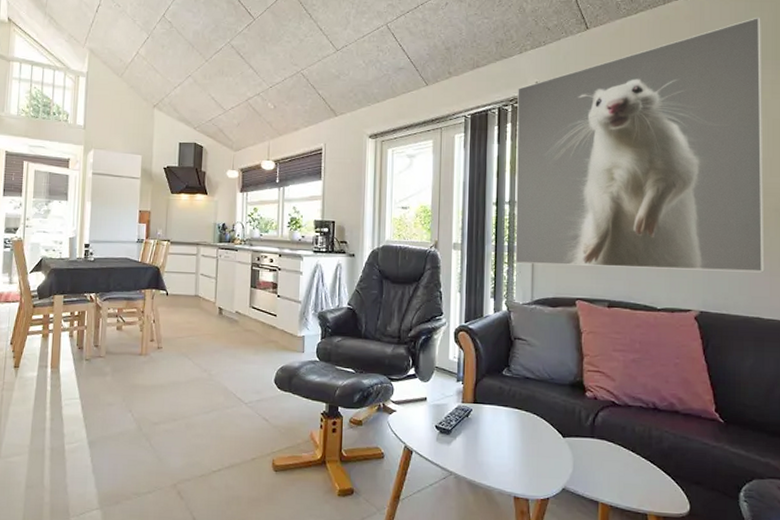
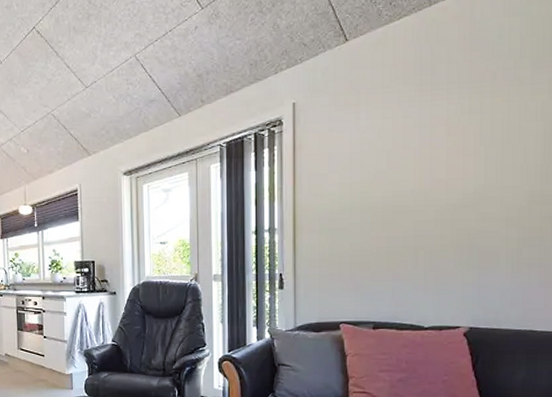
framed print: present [515,17,765,273] -> none [274,10,539,291]

